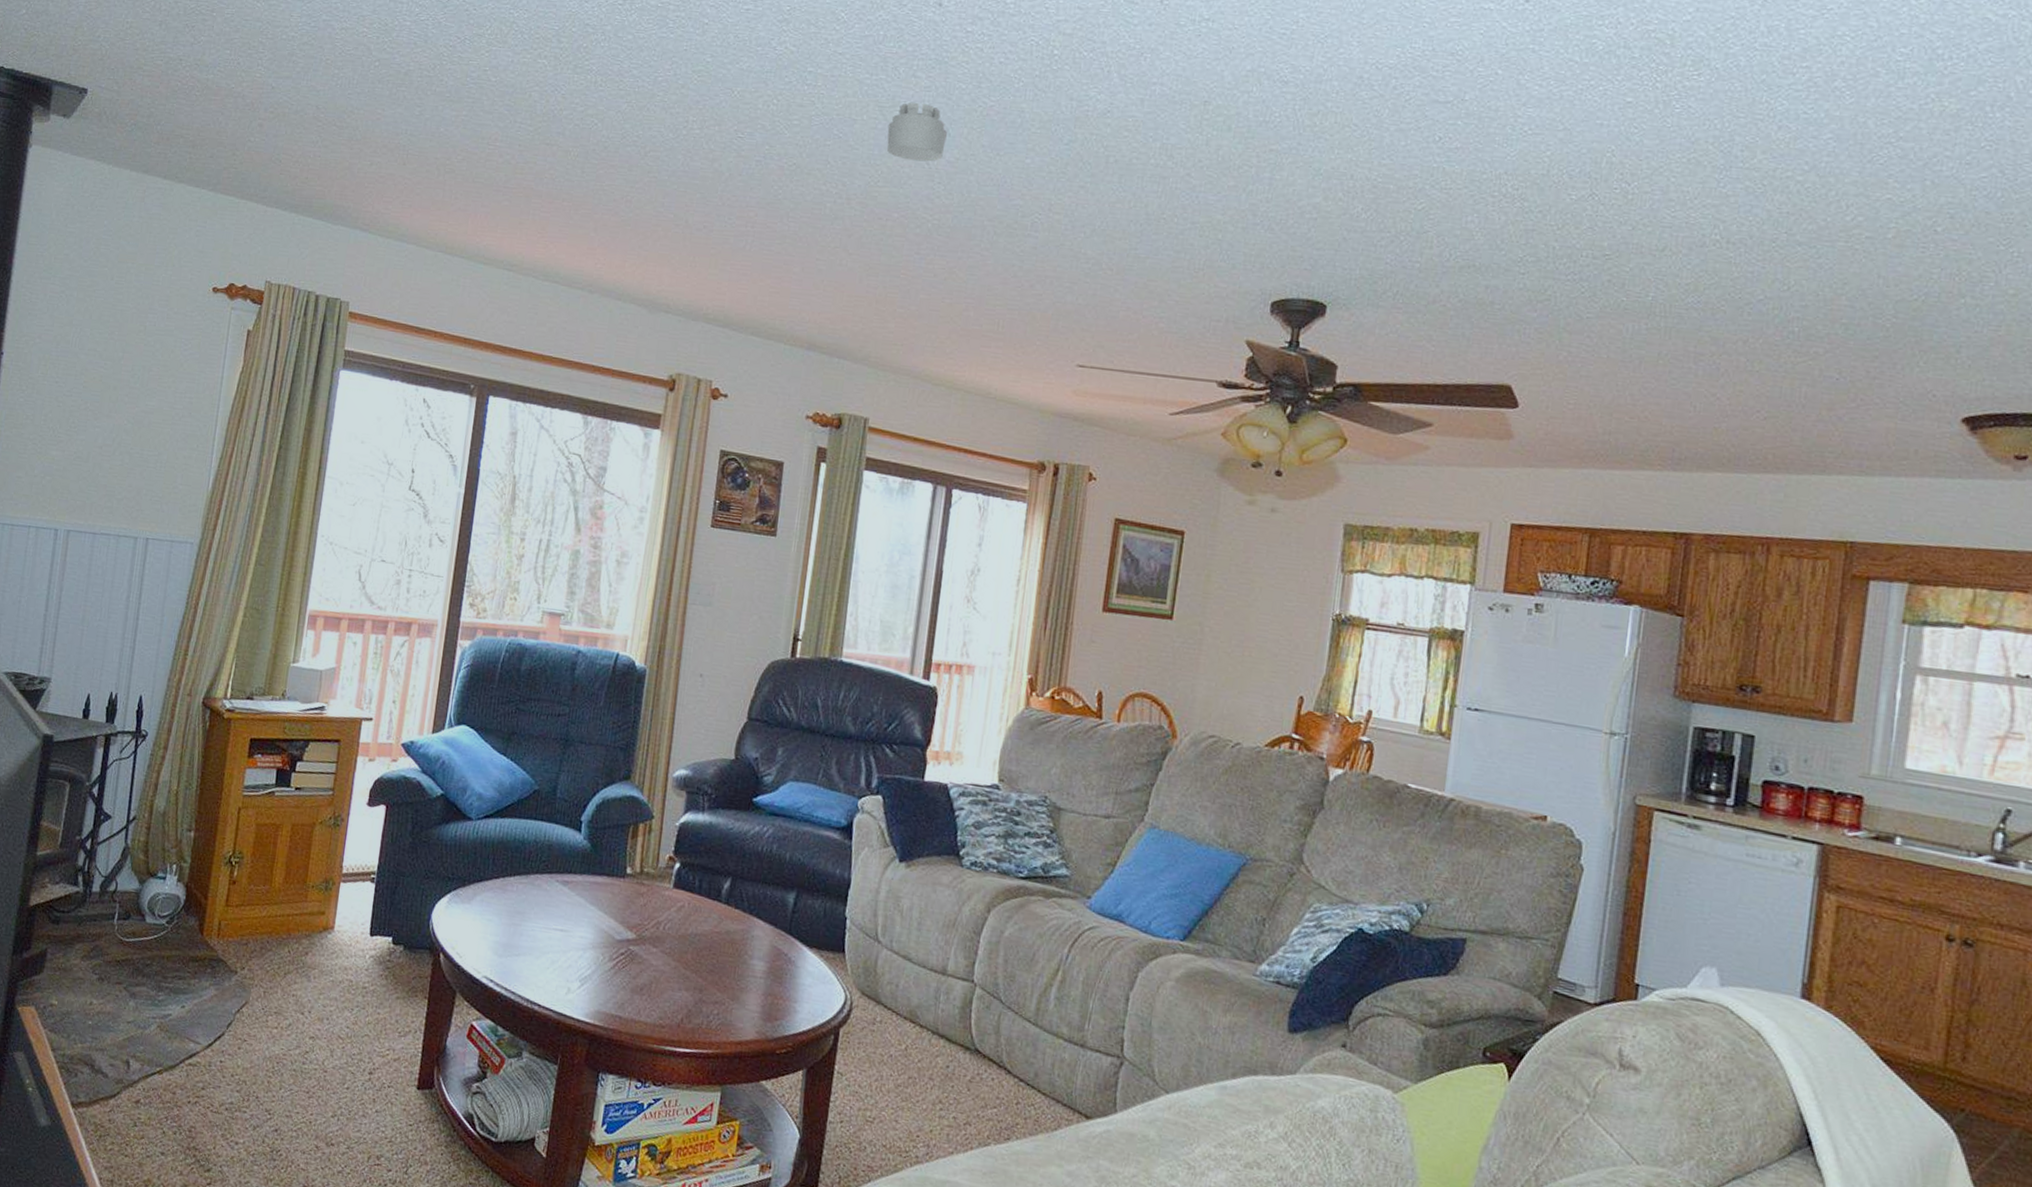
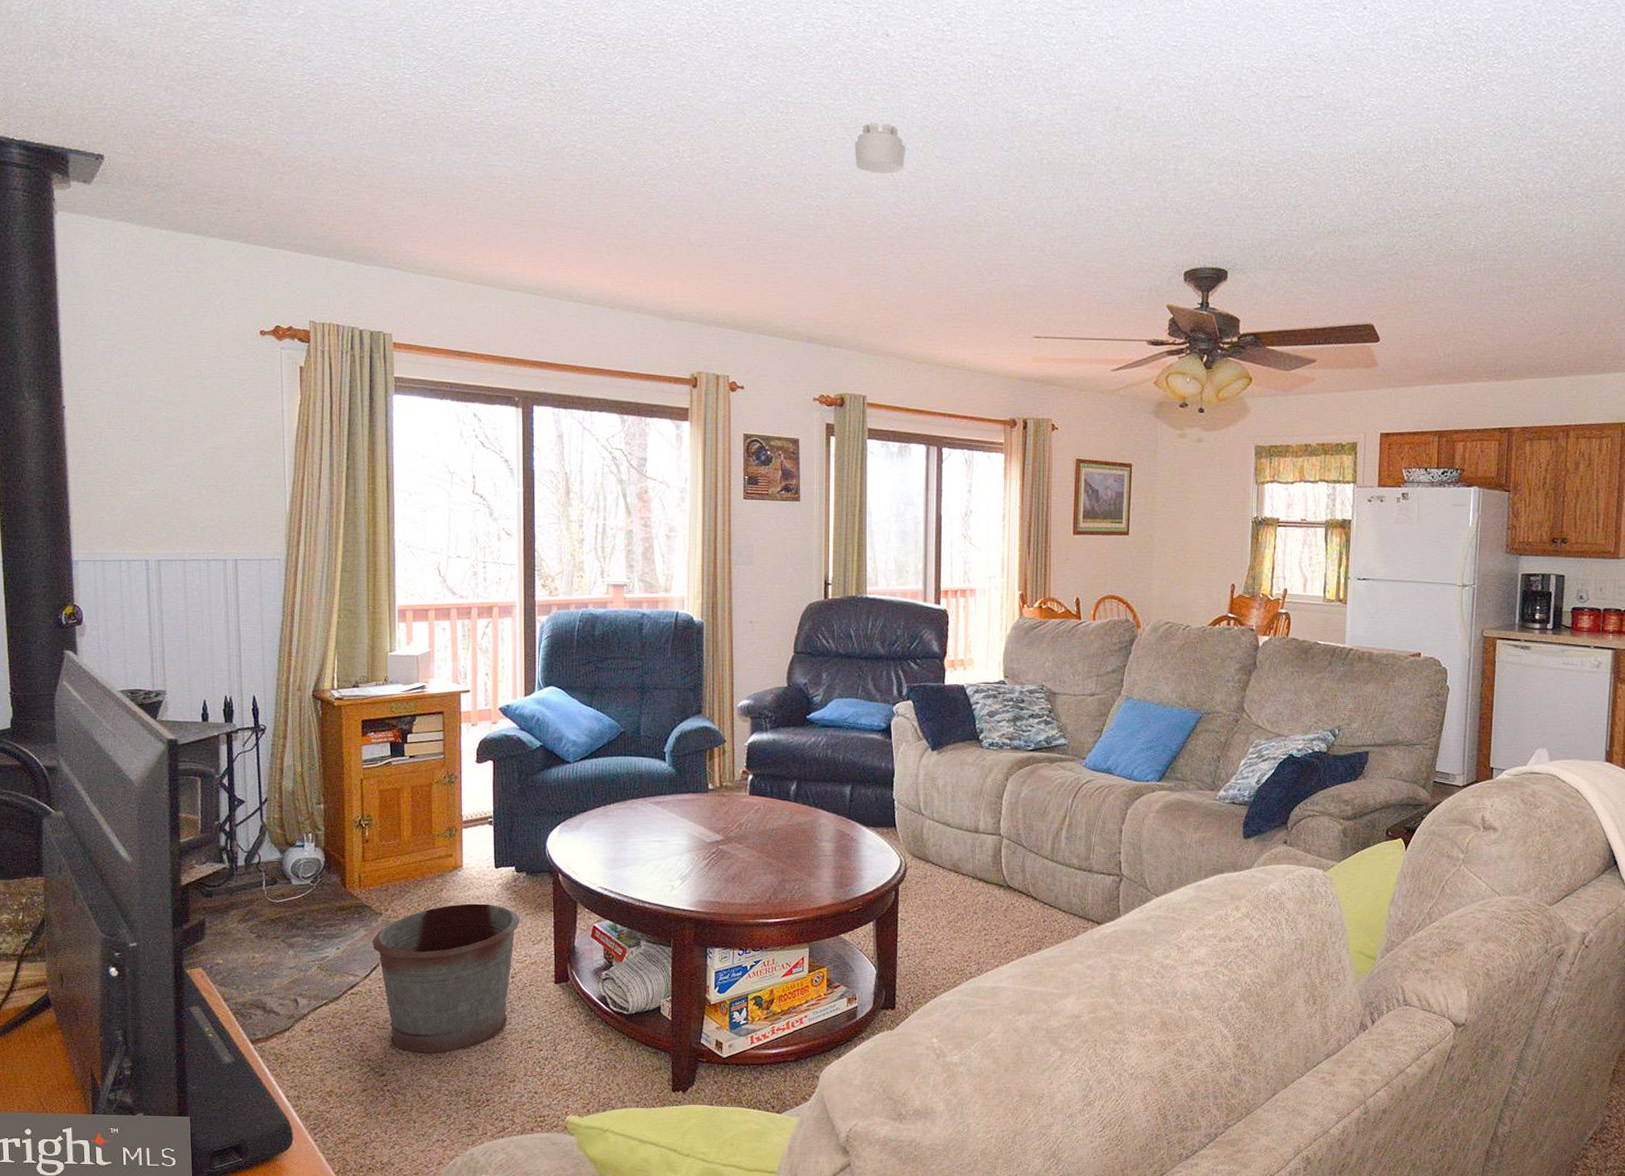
bucket: none [221,973,389,1156] -> present [372,903,520,1055]

